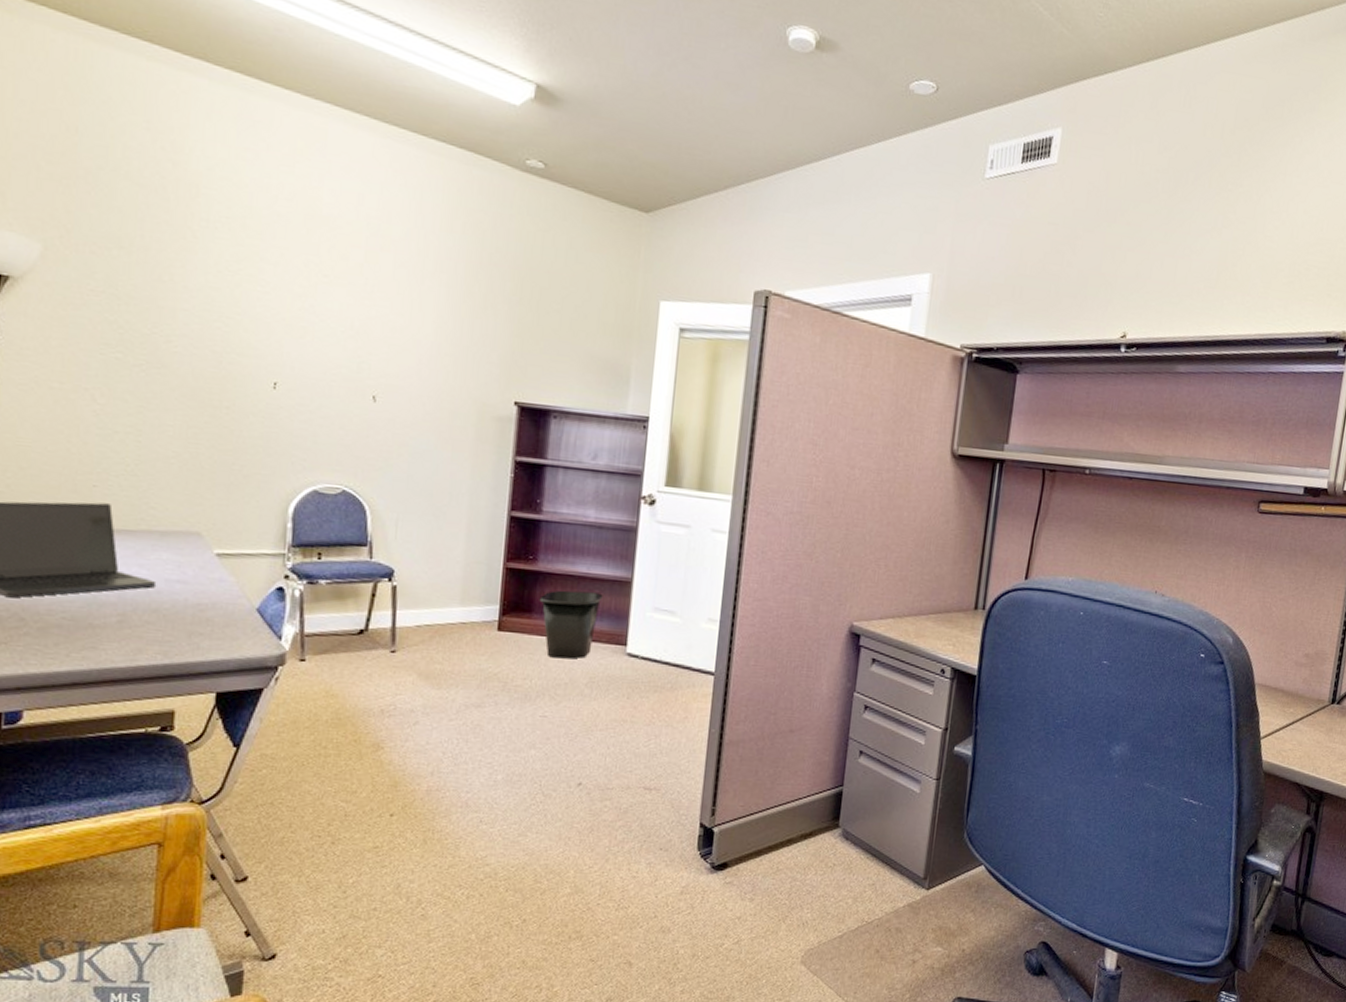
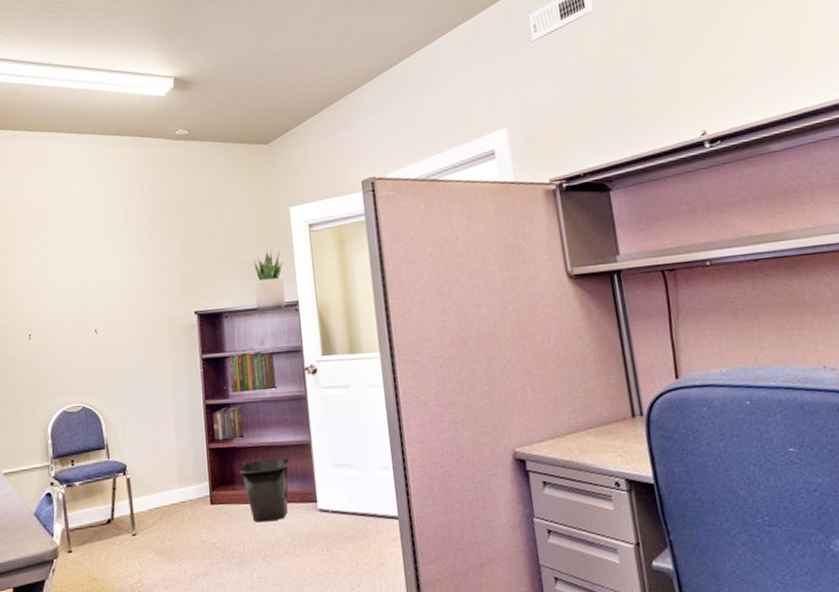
books: none [515,523,556,563] -> present [213,405,244,441]
books: none [545,462,606,514] -> present [228,350,276,393]
planter: none [595,349,639,423] -> present [253,250,286,311]

